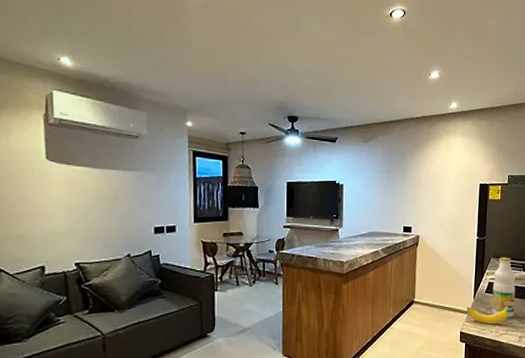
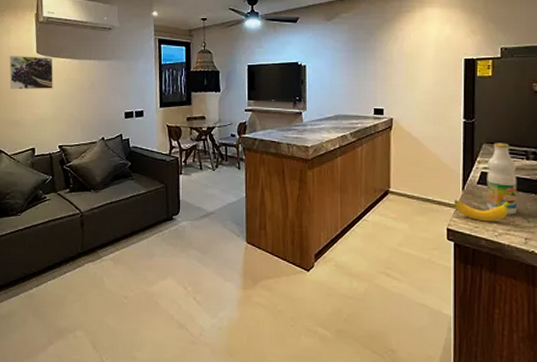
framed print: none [9,161,68,201] -> present [9,56,53,90]

